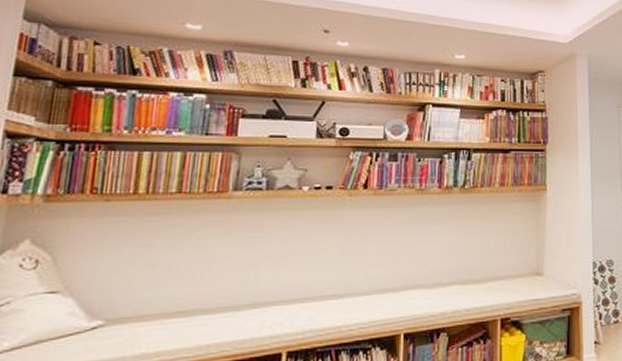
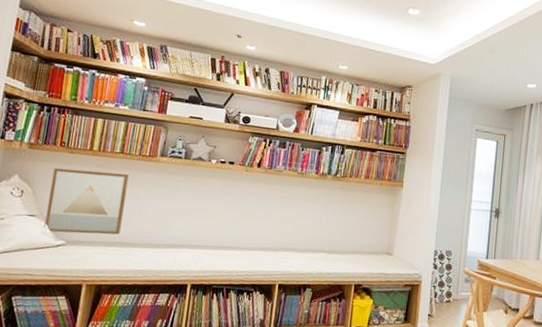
wall art: none [71,220,191,311] -> present [44,168,129,235]

